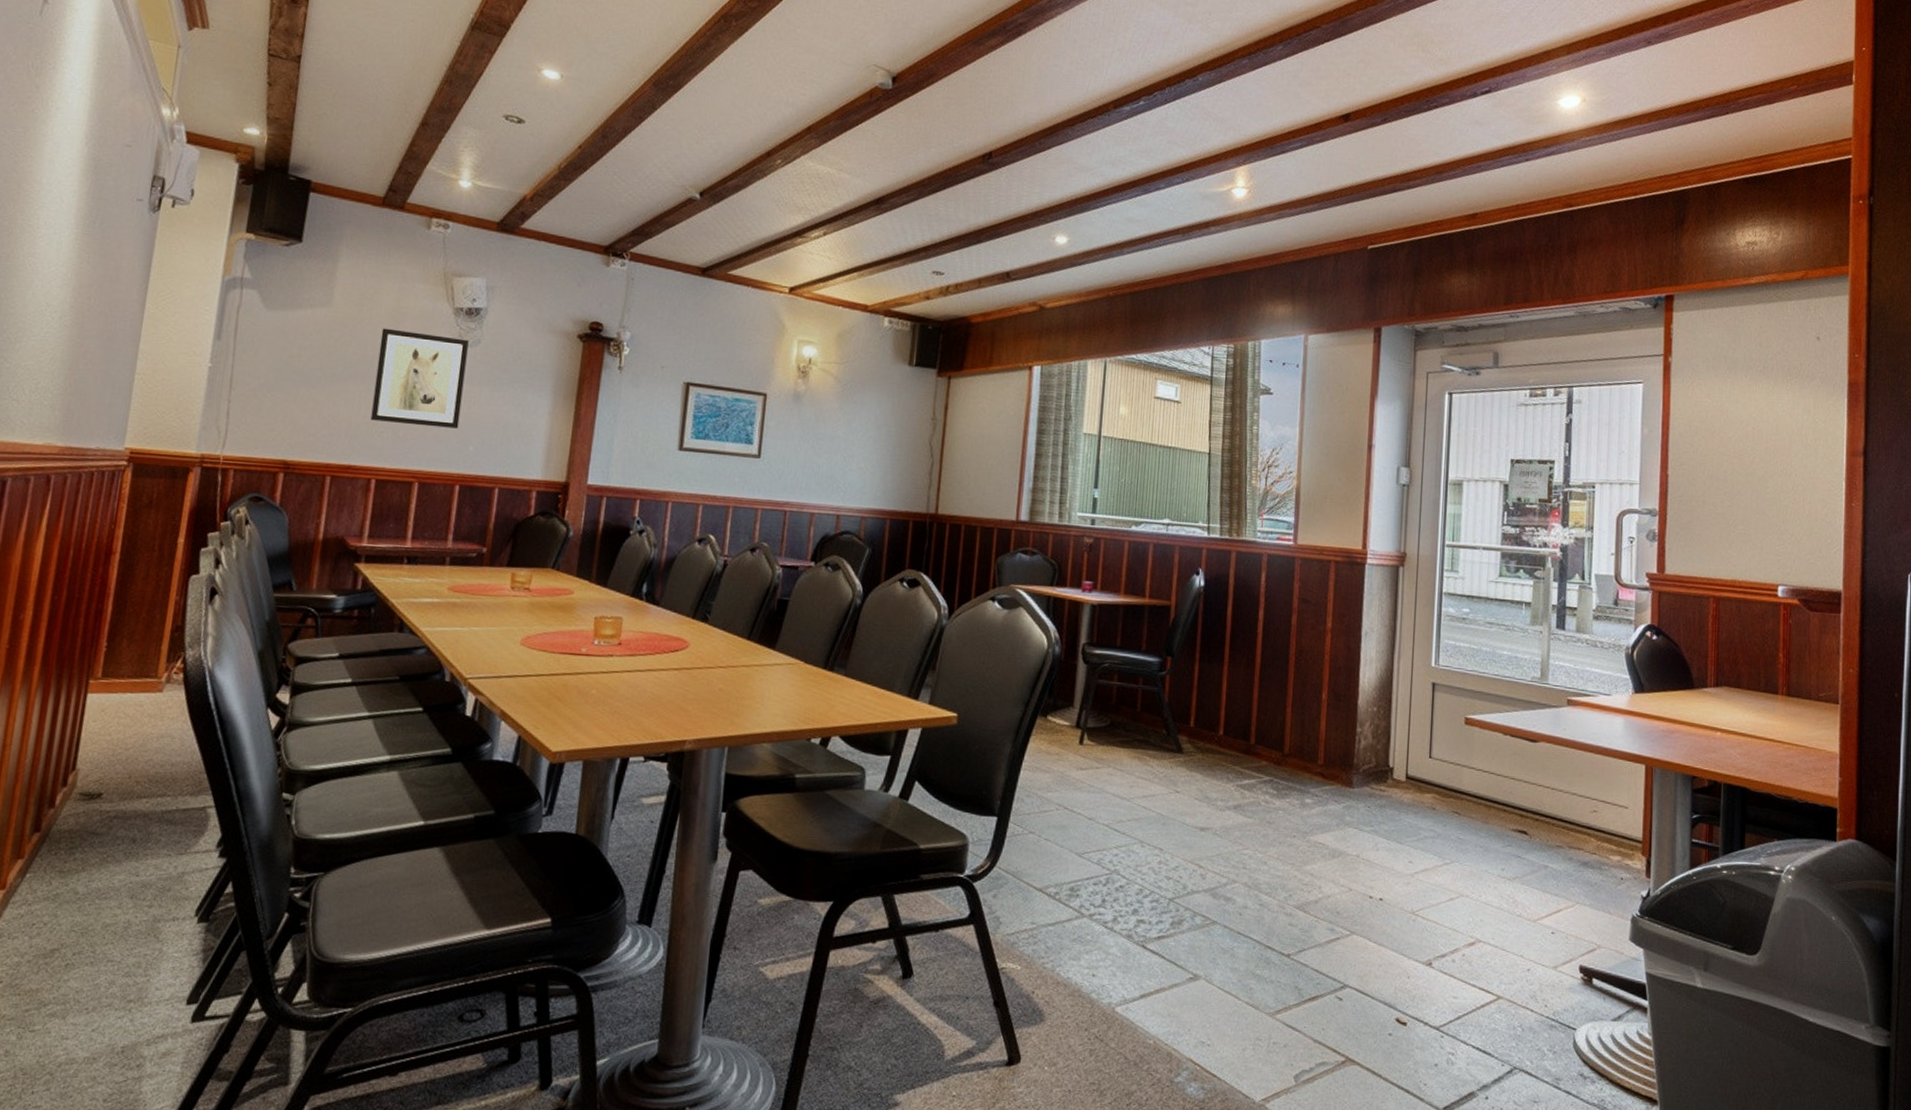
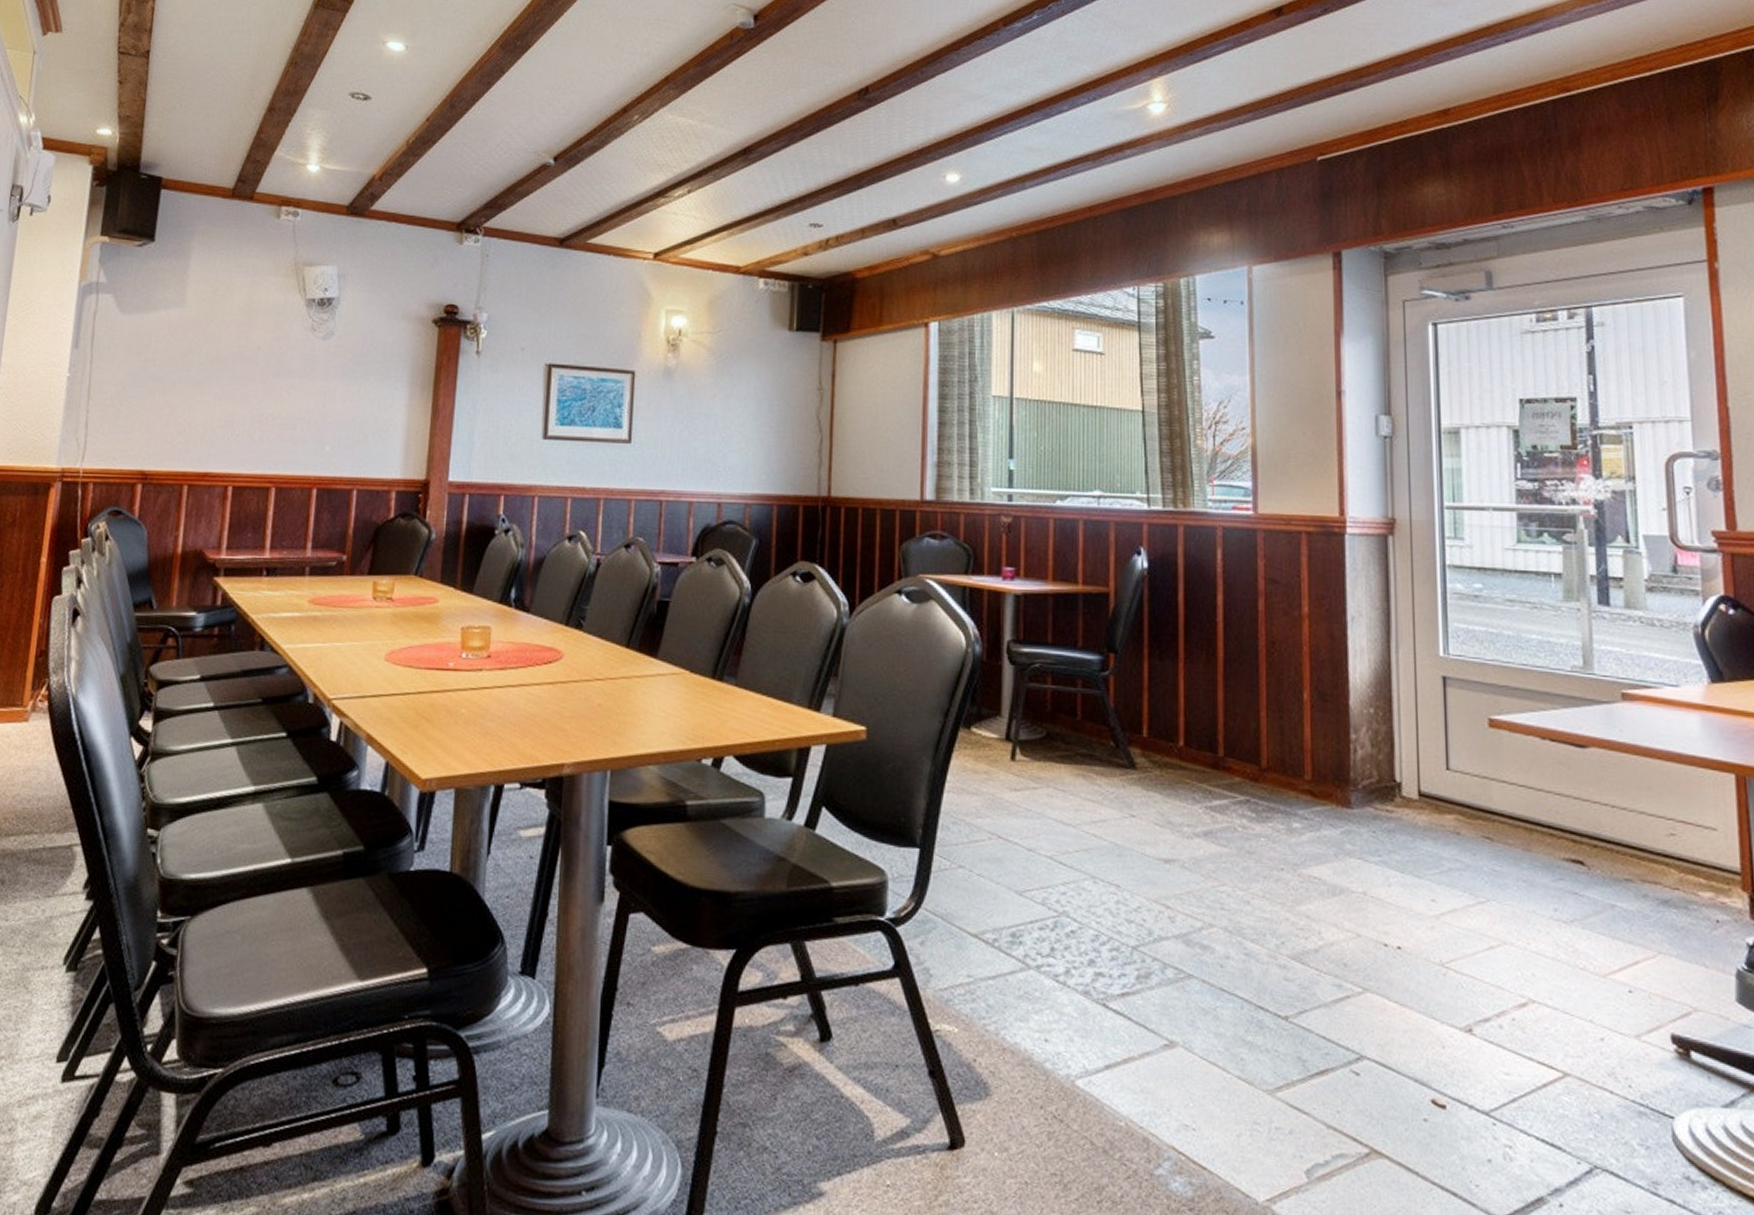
wall art: present [370,328,469,429] -> none [226,325,322,428]

